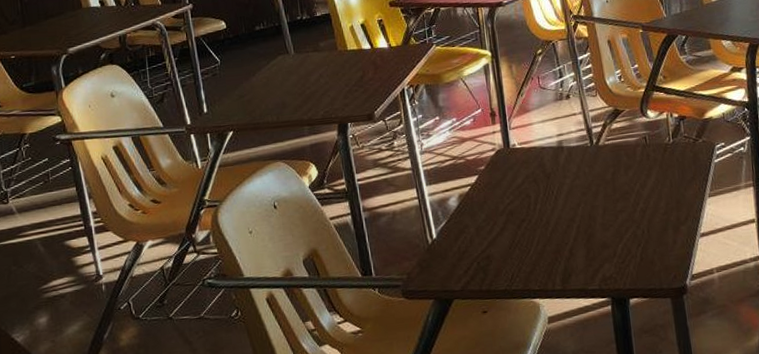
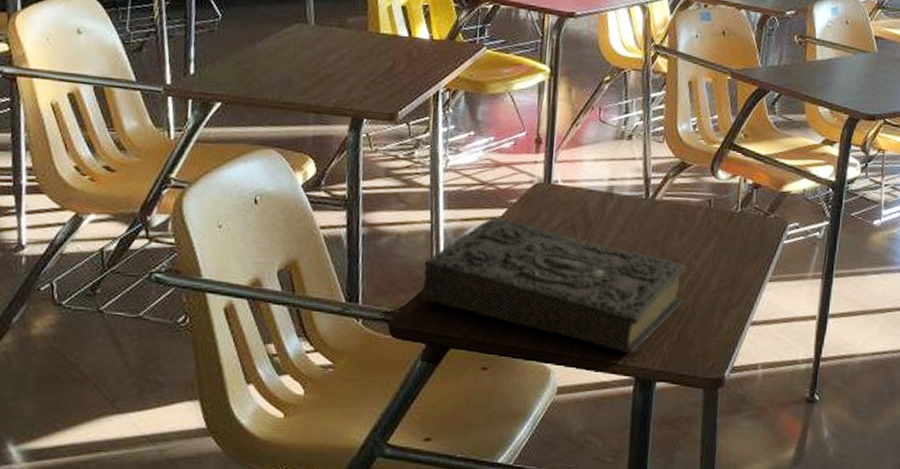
book: none [419,184,640,280] -> present [421,216,688,355]

